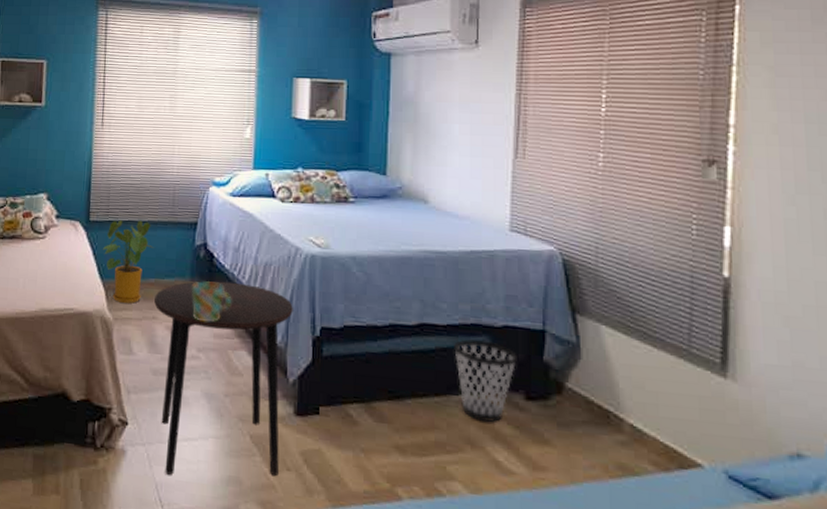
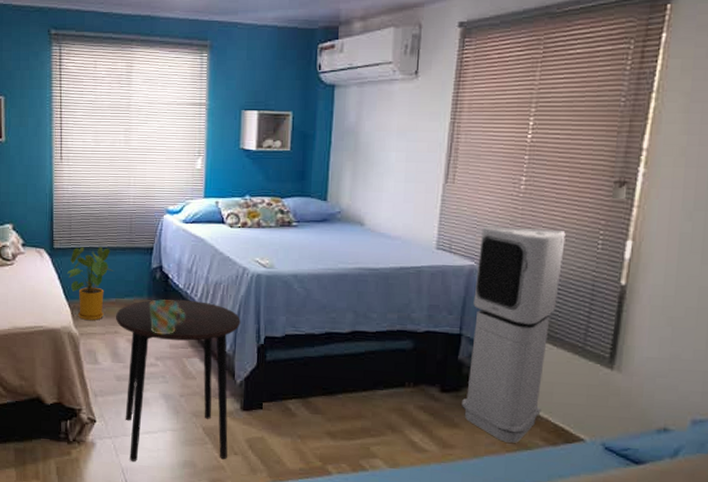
wastebasket: present [454,339,517,423] -> none [381,343,436,412]
air purifier: none [552,206,655,467] -> present [462,226,566,443]

